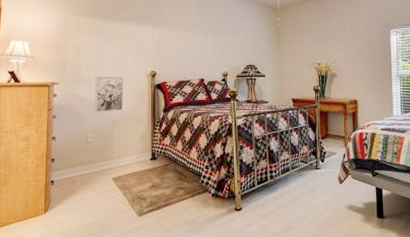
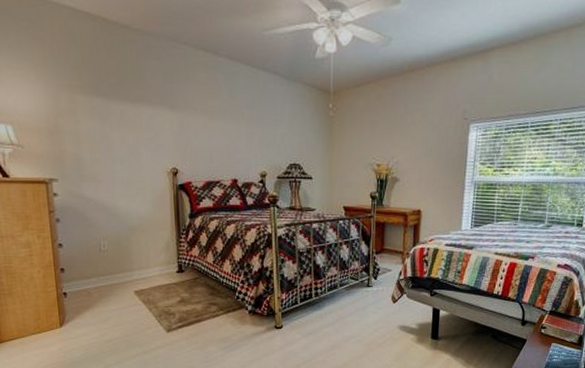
wall art: present [95,76,124,113] -> none [103,172,141,218]

